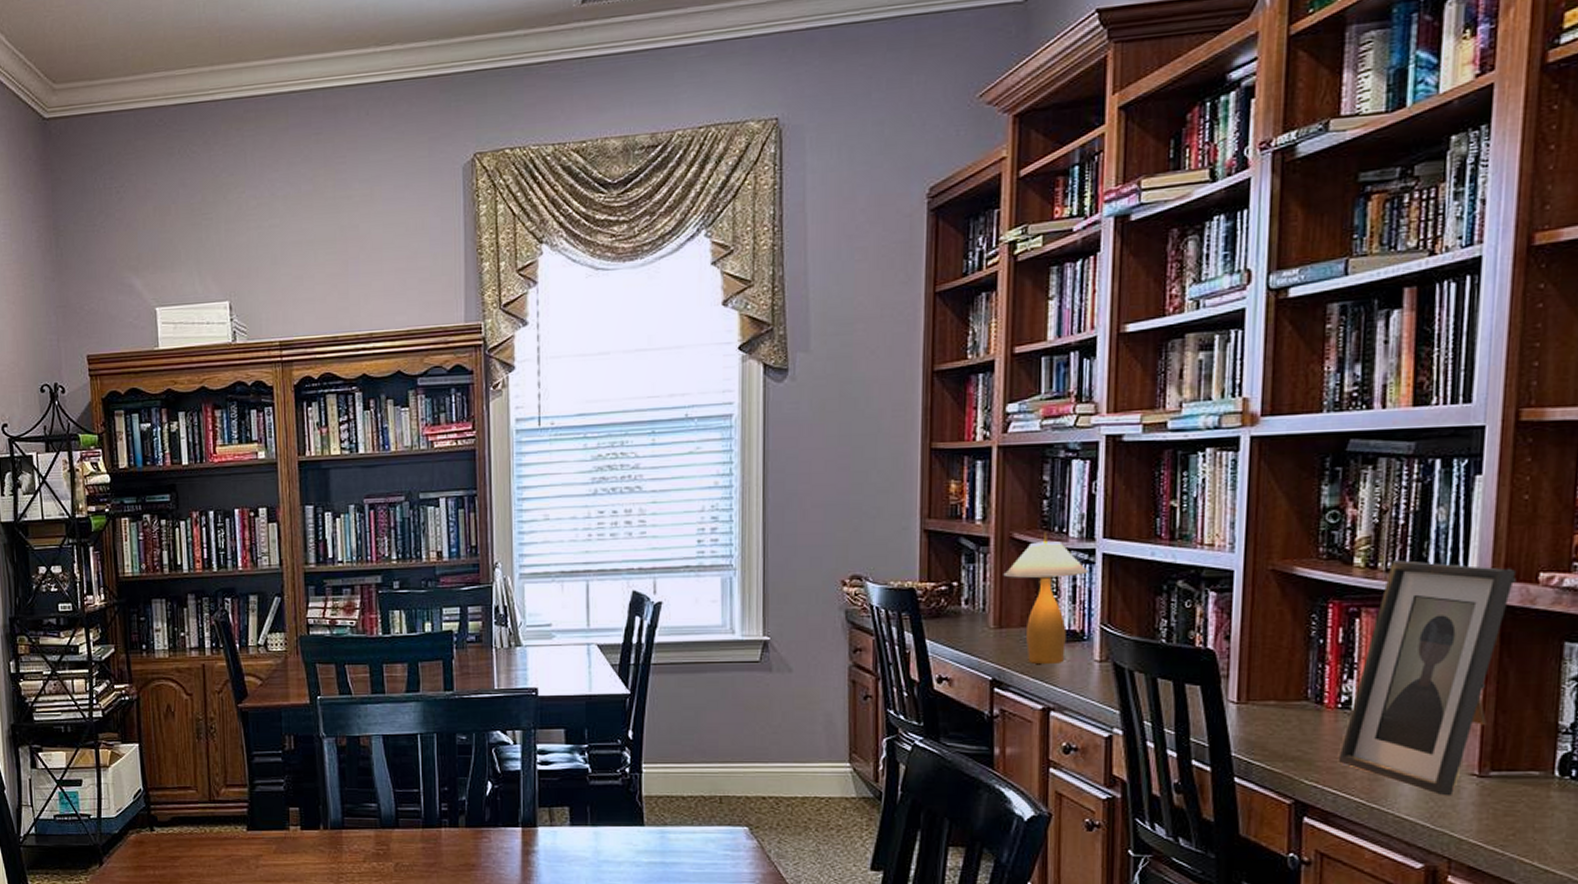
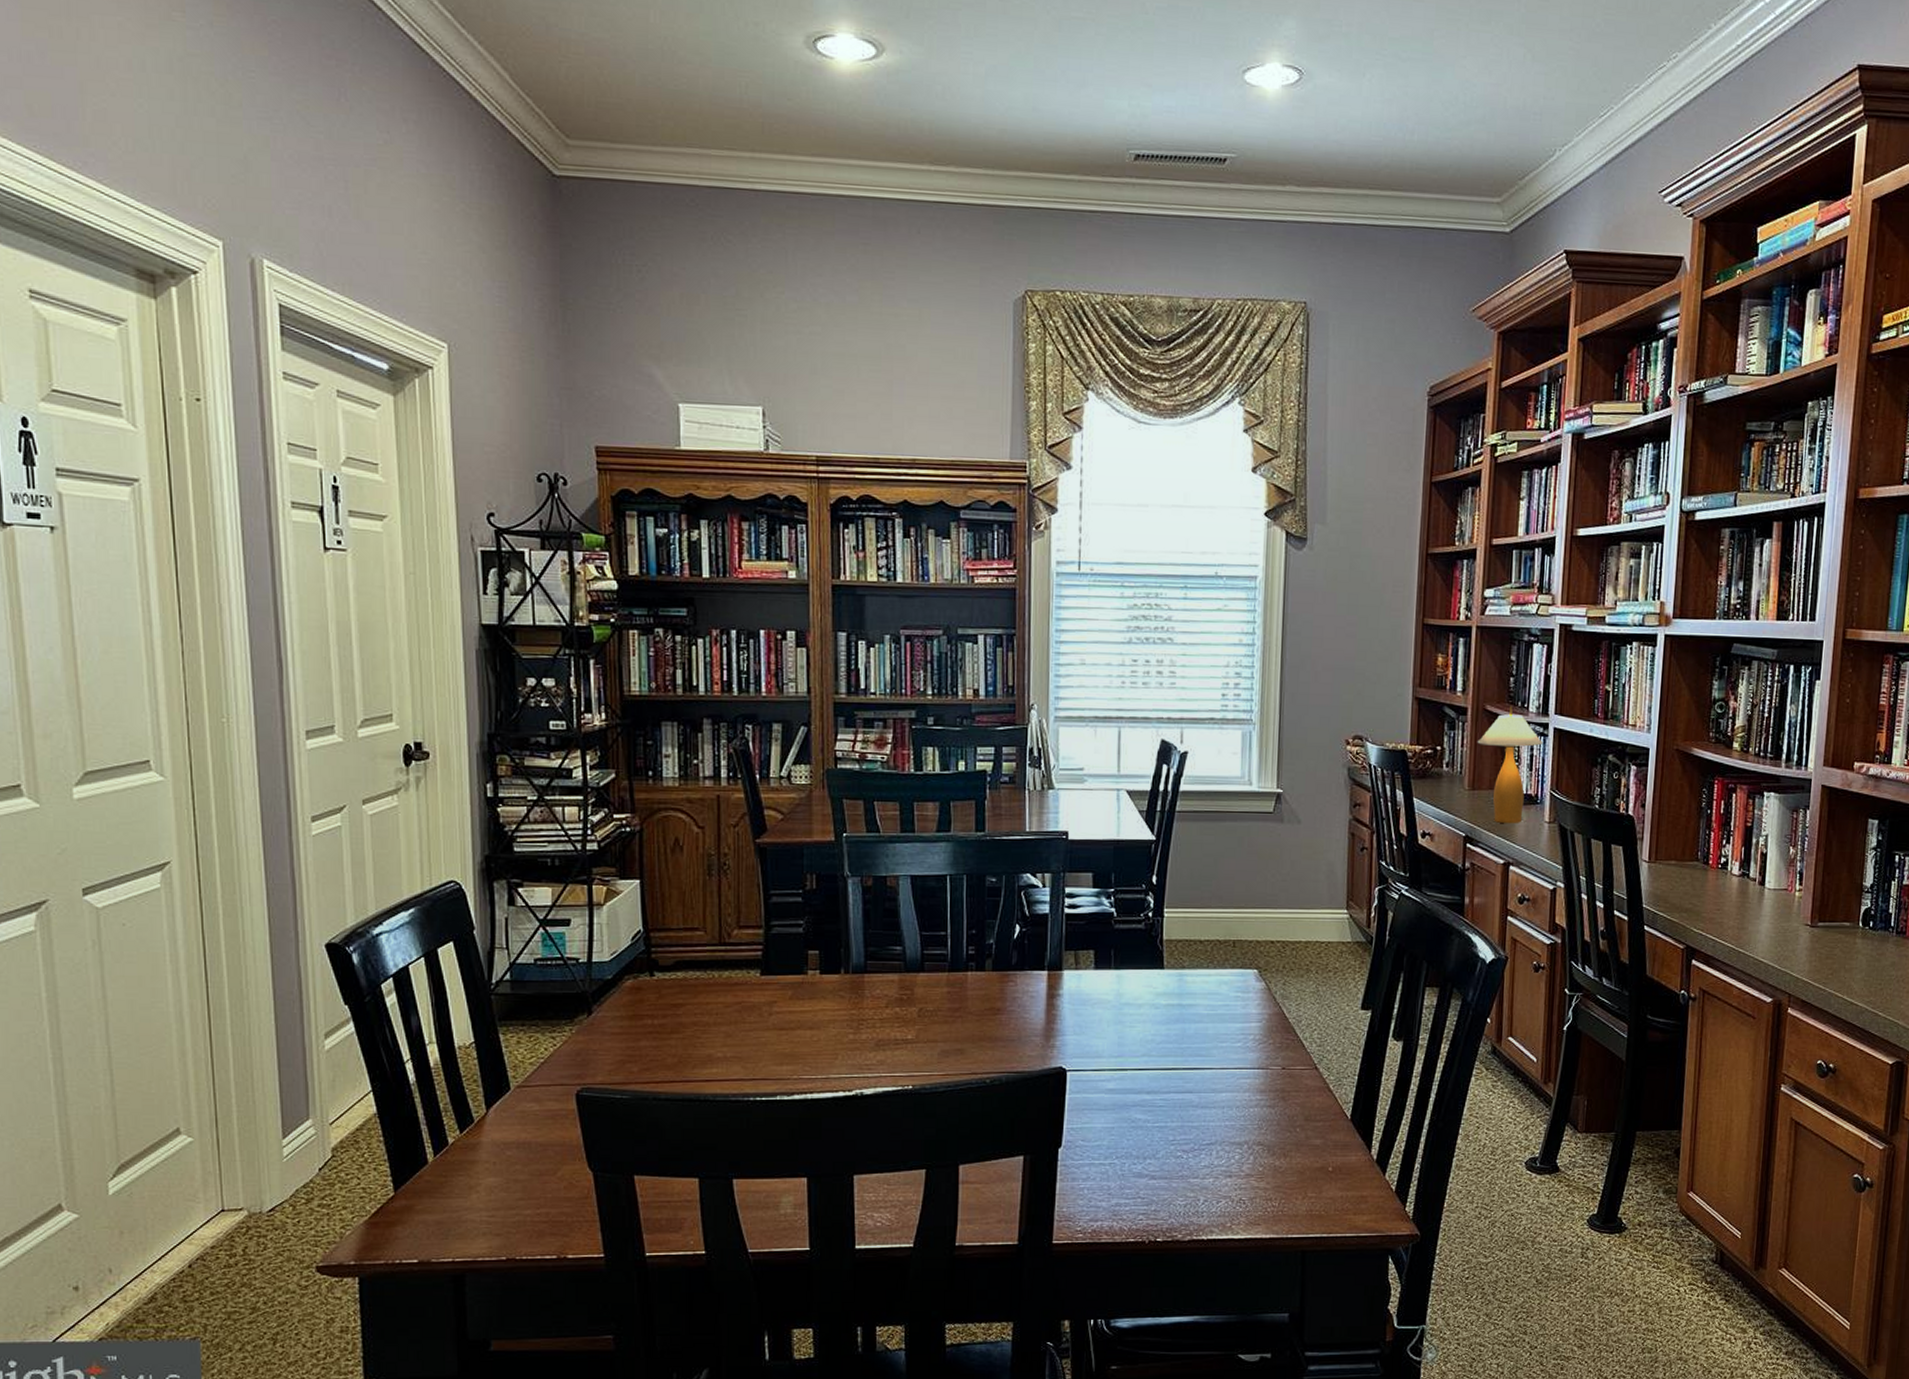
picture frame: present [1337,560,1517,796] -> none [1717,746,1840,943]

